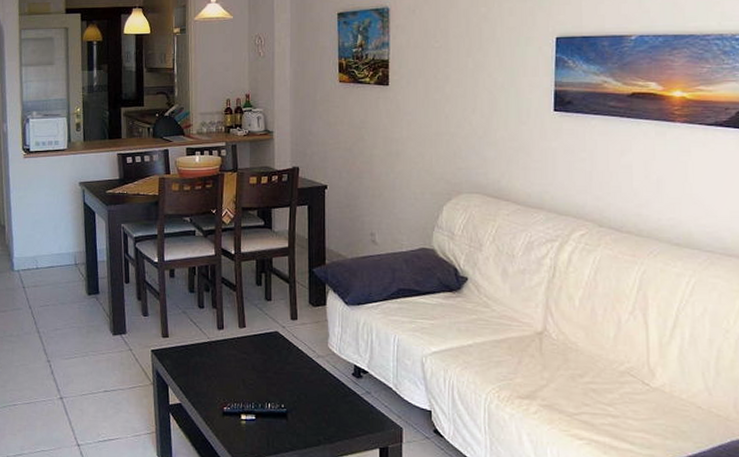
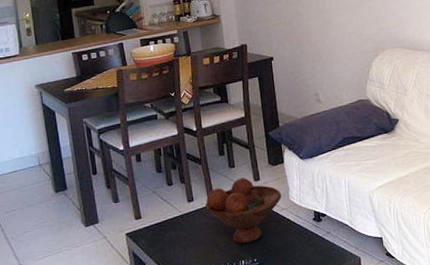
fruit bowl: none [234,314,319,386] -> present [204,178,281,244]

